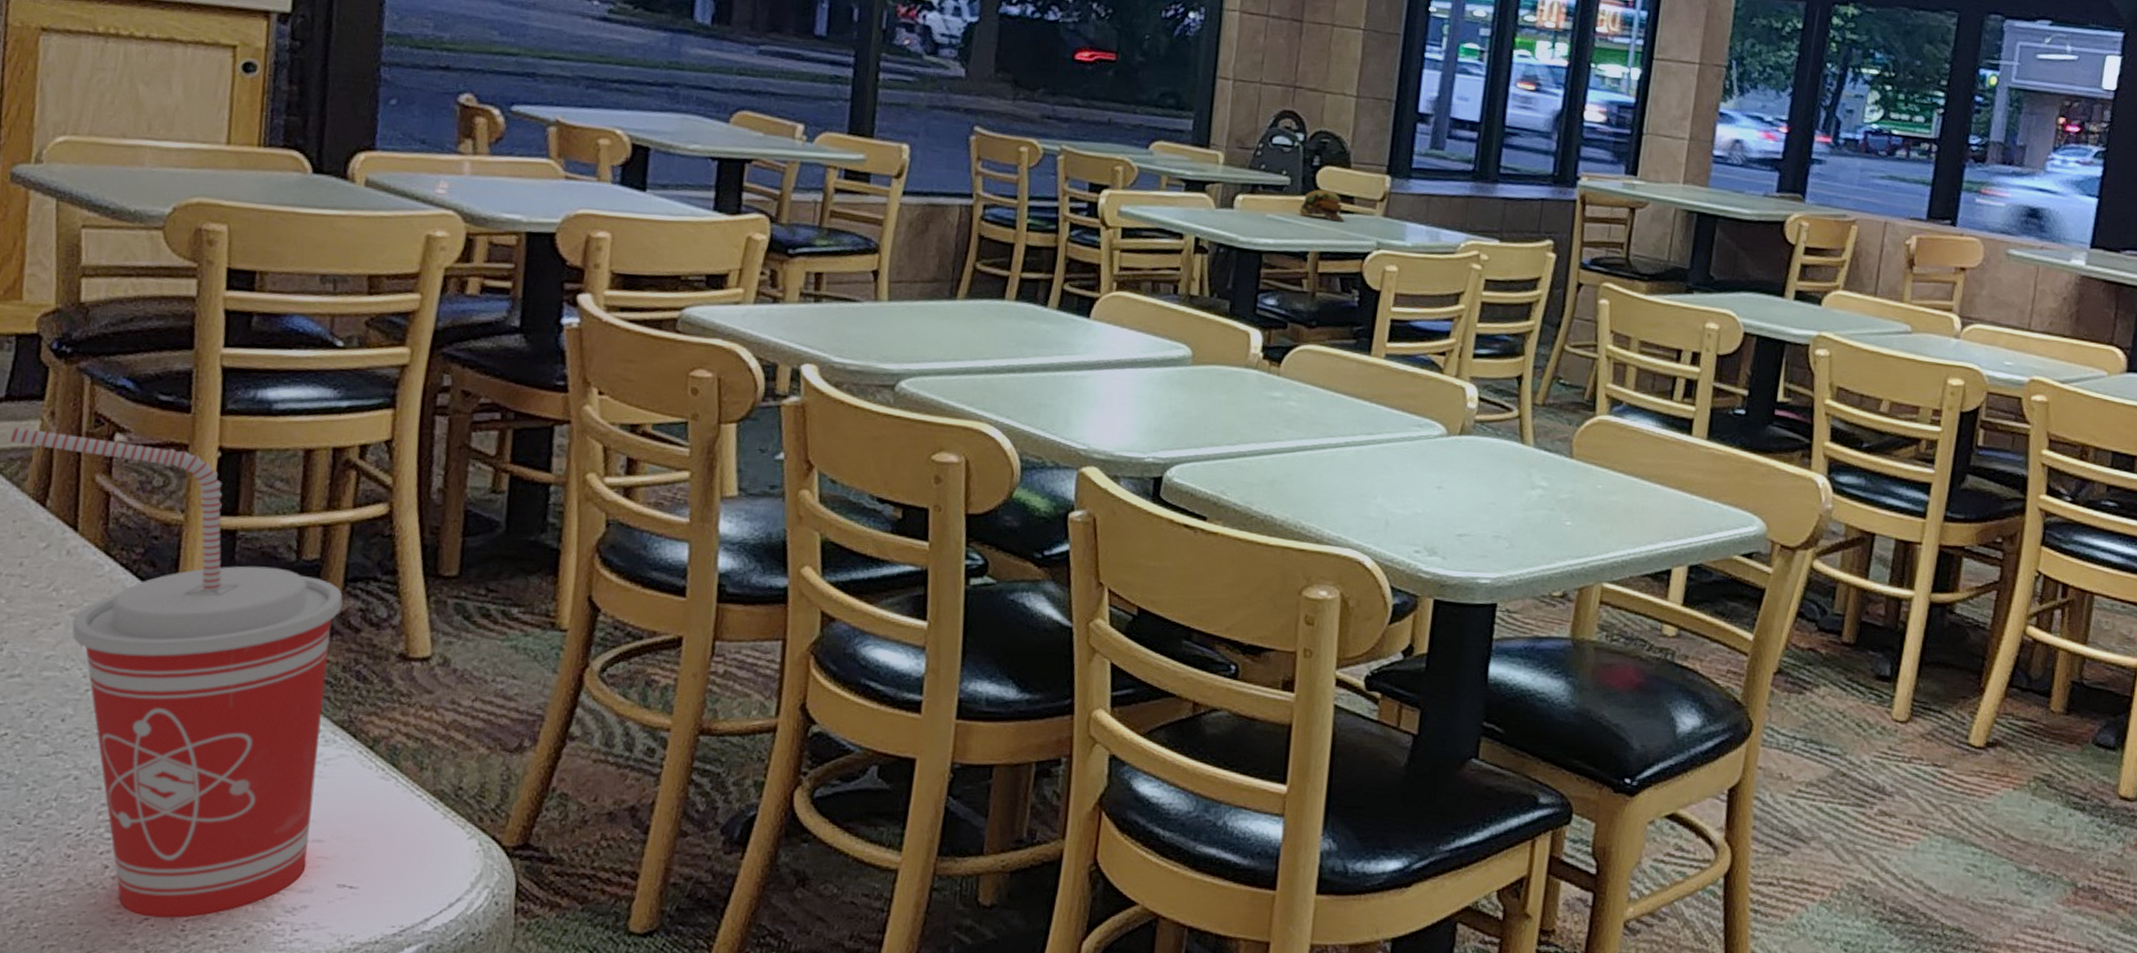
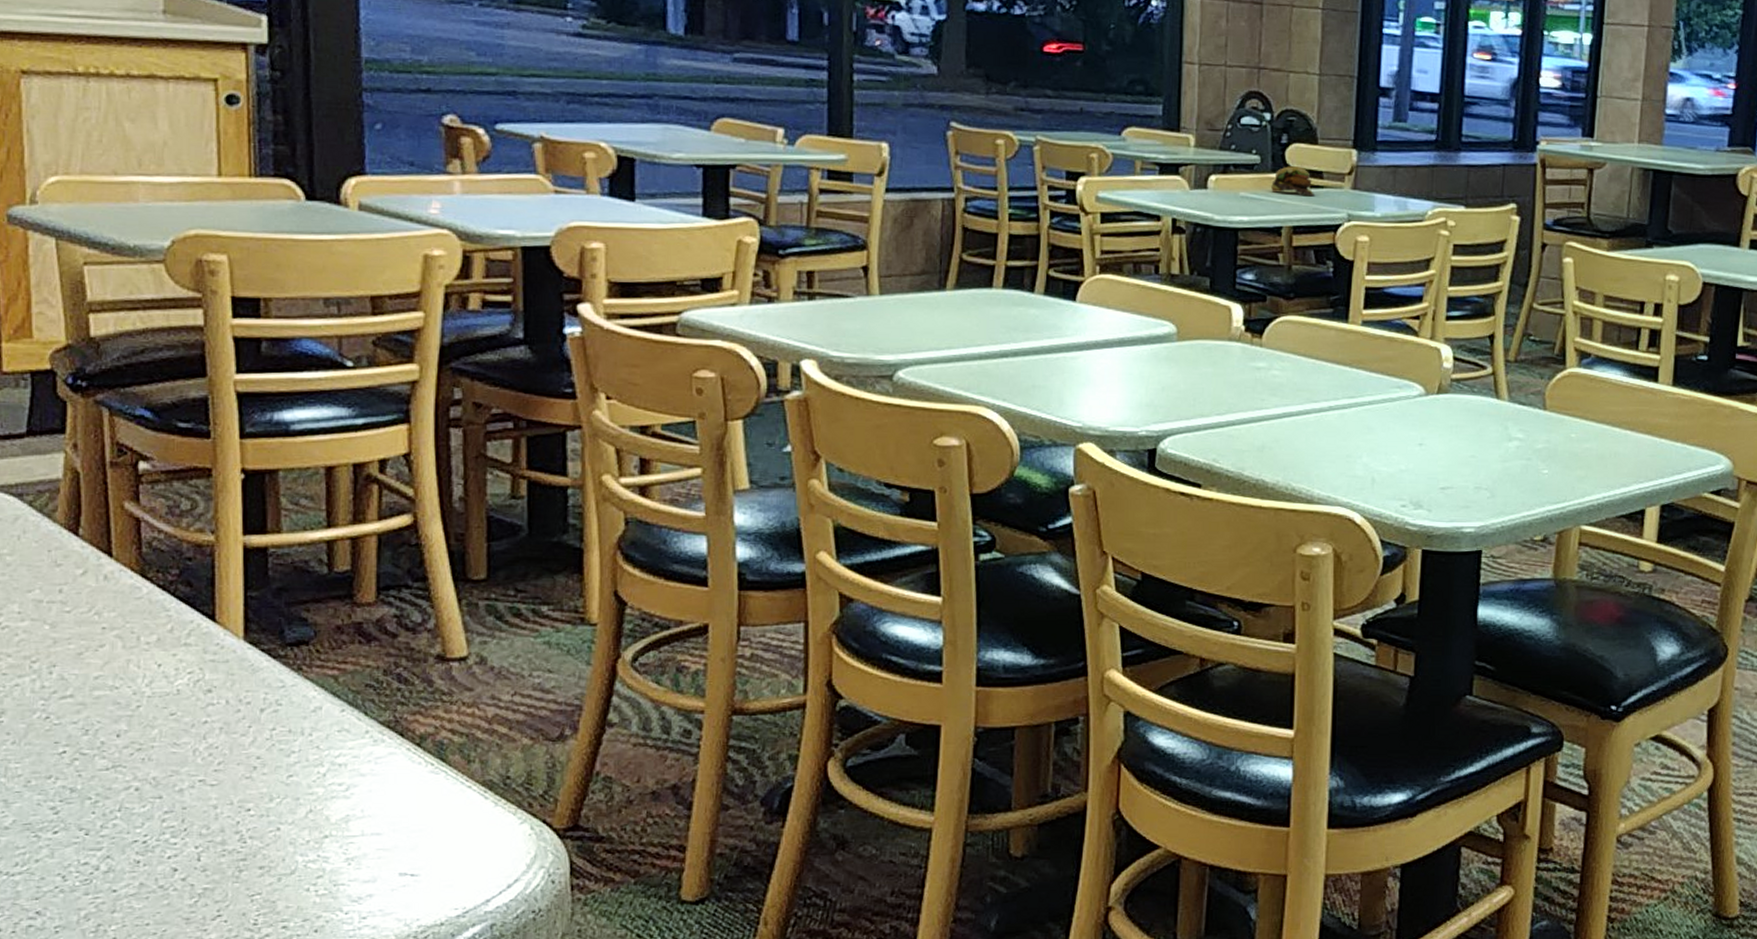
beverage cup: present [9,426,343,918] -> none [35,460,377,914]

